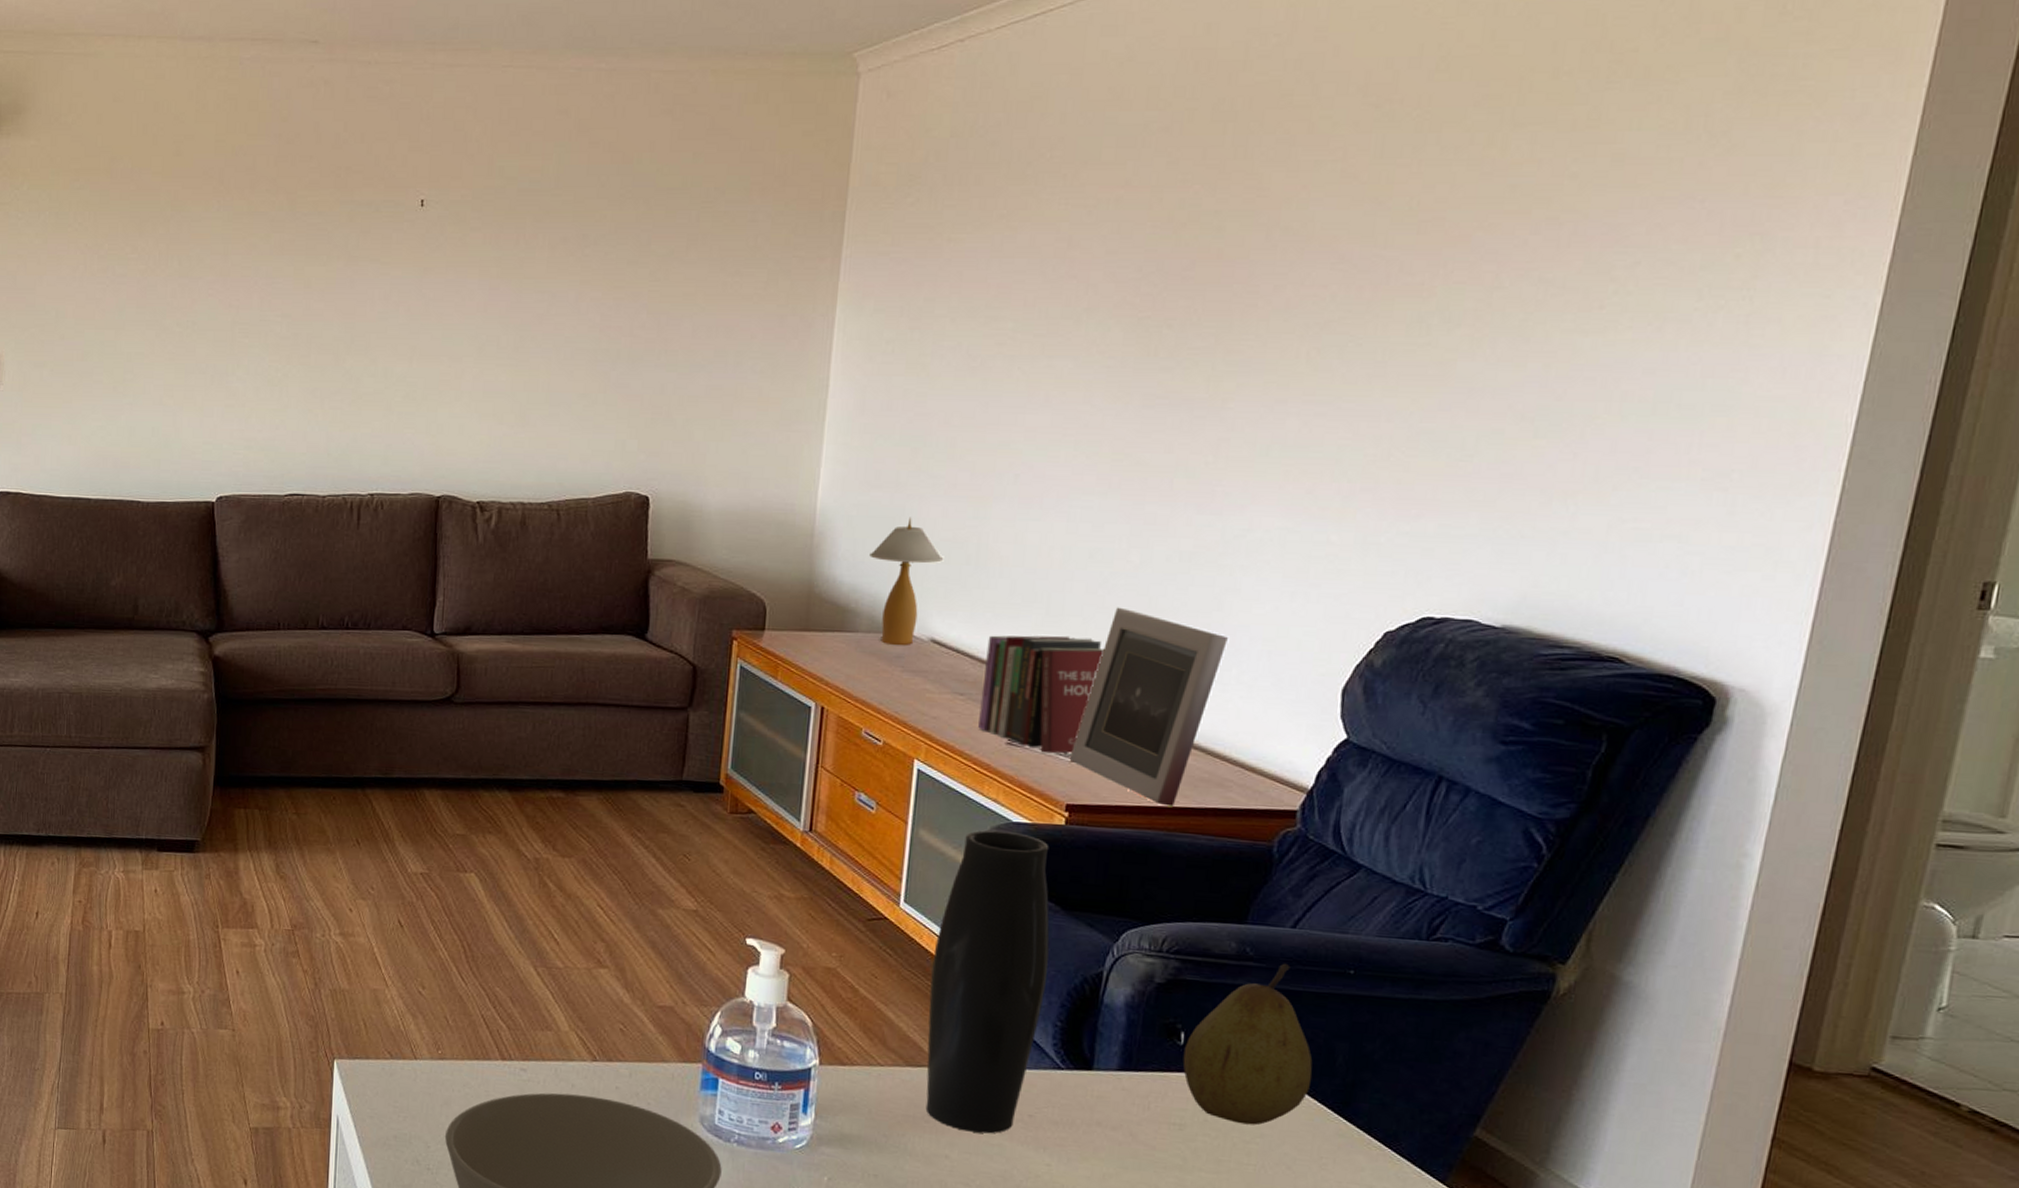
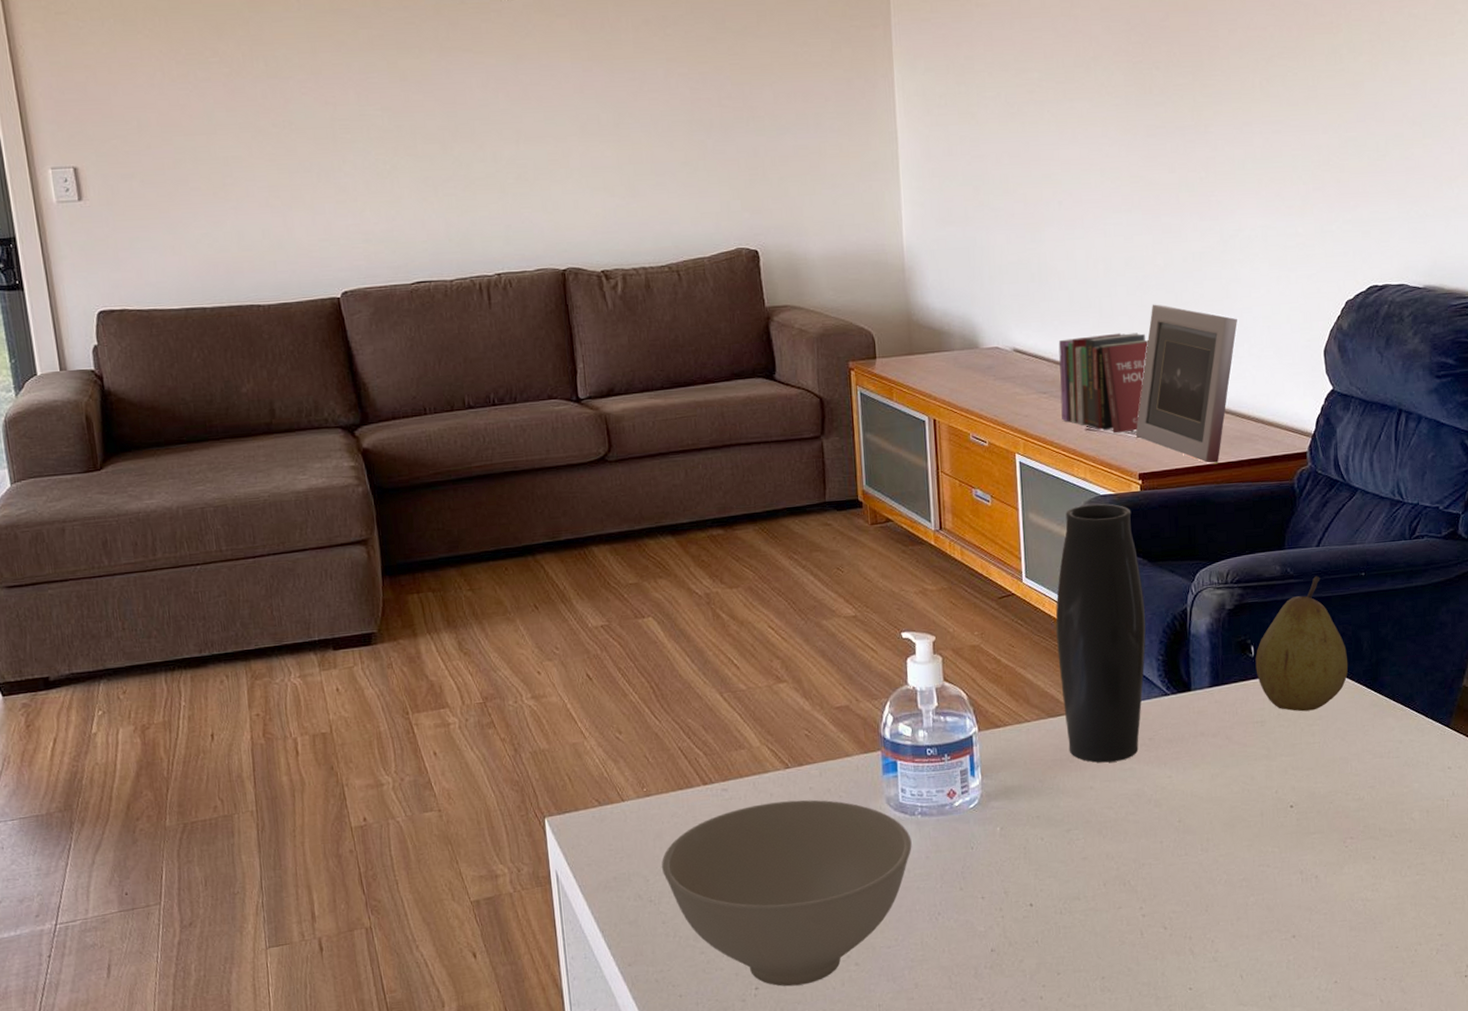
table lamp: present [869,517,944,647] -> none [953,246,1014,359]

